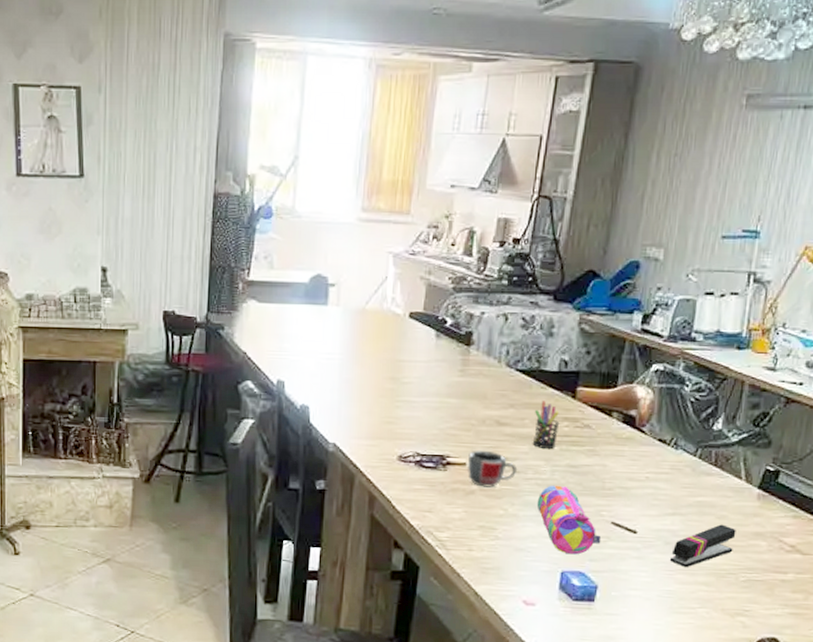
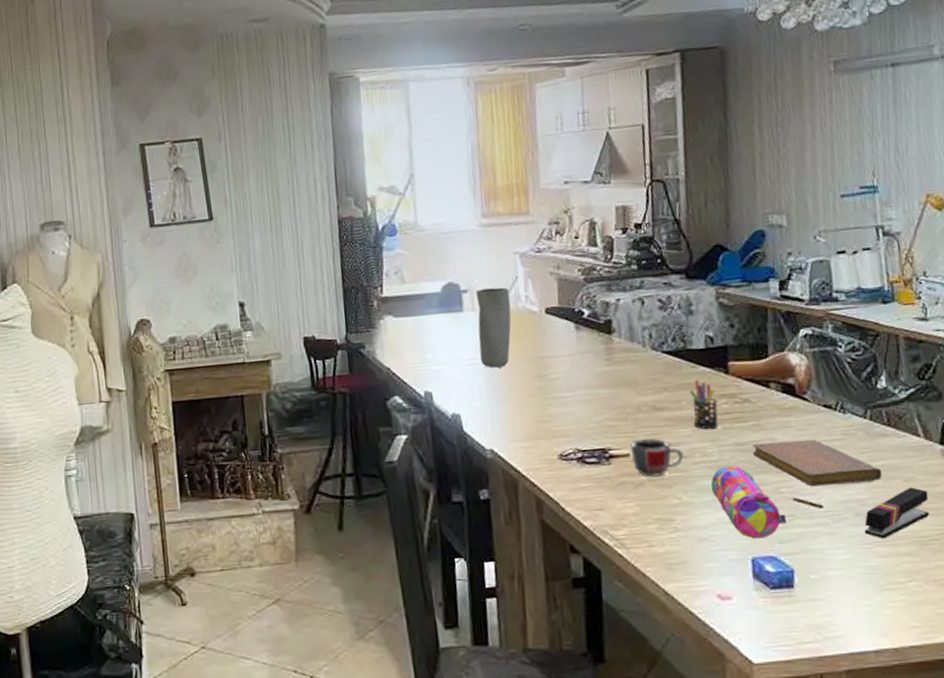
vase: none [338,285,376,365] -> present [476,287,512,368]
notebook: none [583,467,699,515] -> present [752,439,883,487]

